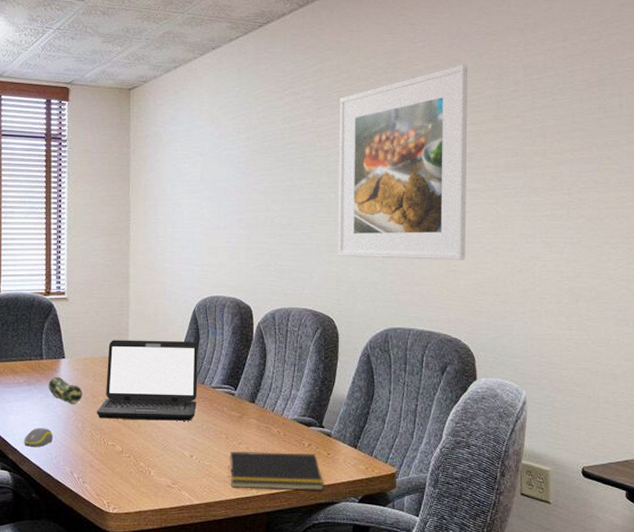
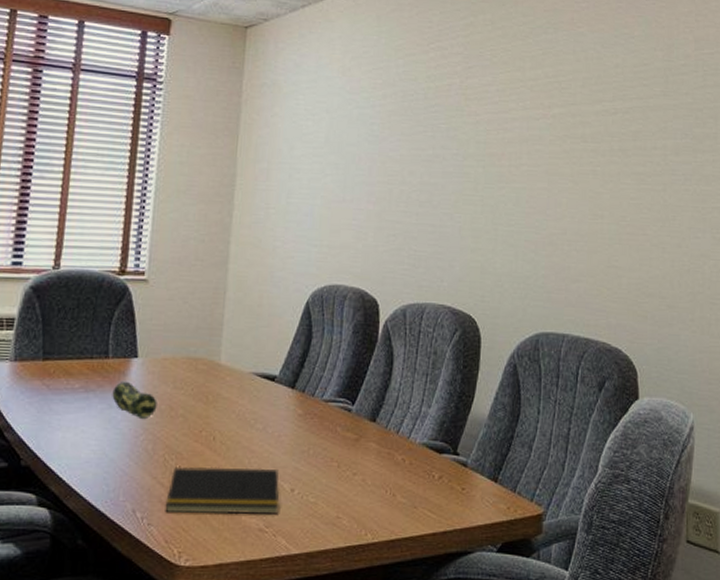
computer mouse: present [24,428,53,447] -> none [72,450,113,475]
notepad: none [95,439,182,475] -> present [165,466,280,515]
laptop: present [96,340,198,421] -> none [173,335,310,444]
notepad: present [228,451,324,491] -> none [338,484,456,537]
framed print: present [337,65,468,260] -> none [483,31,636,255]

